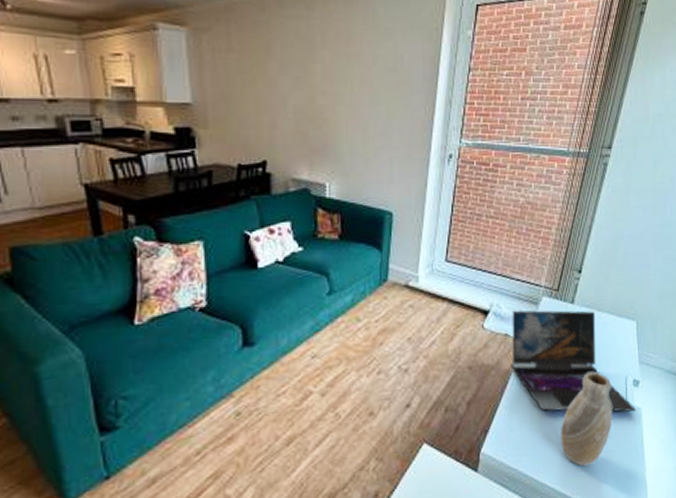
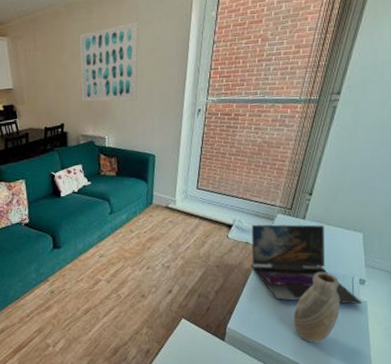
wall art: none [293,30,376,137] -> present [79,22,139,102]

